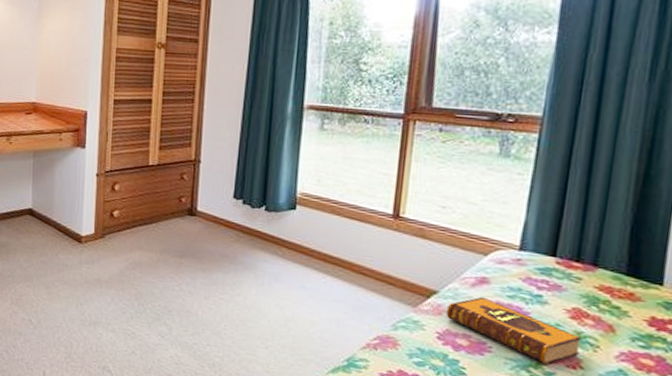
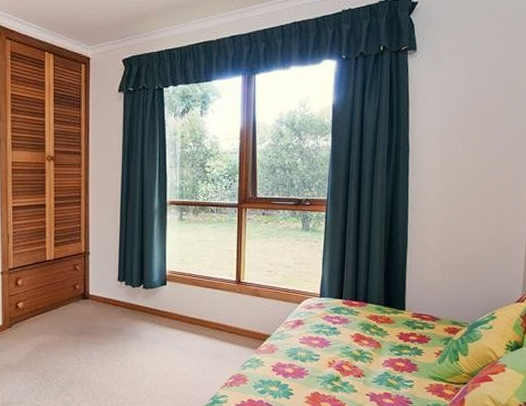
hardback book: present [446,296,583,366] -> none [277,334,363,378]

